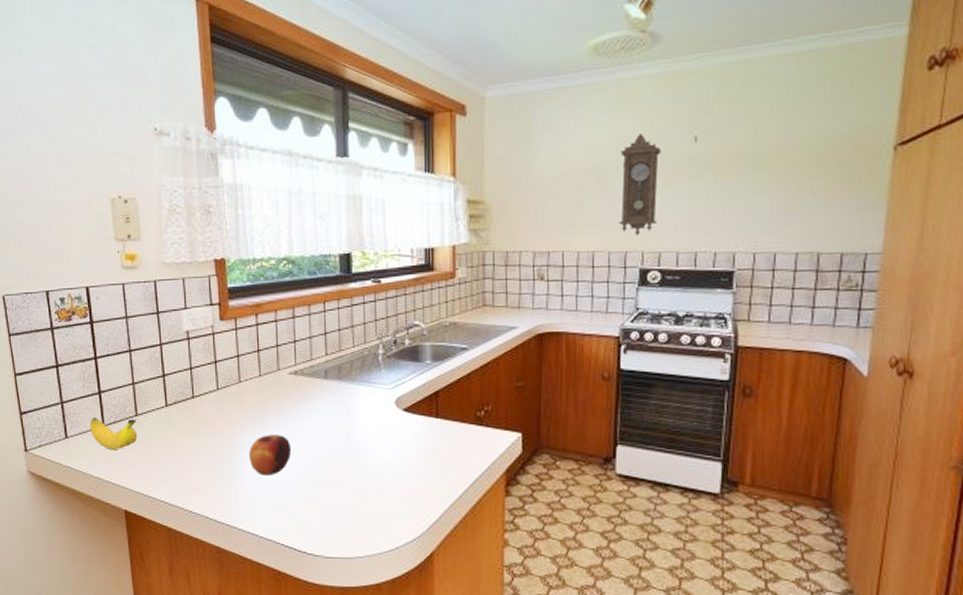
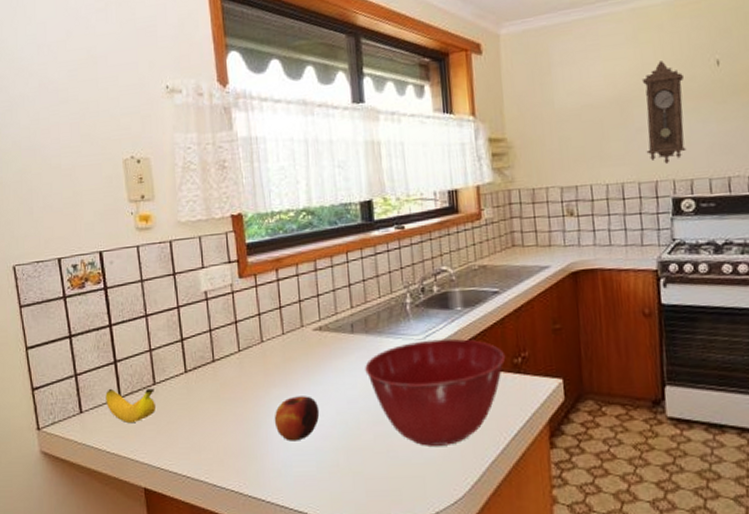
mixing bowl: none [336,389,470,488] -> present [365,338,506,446]

